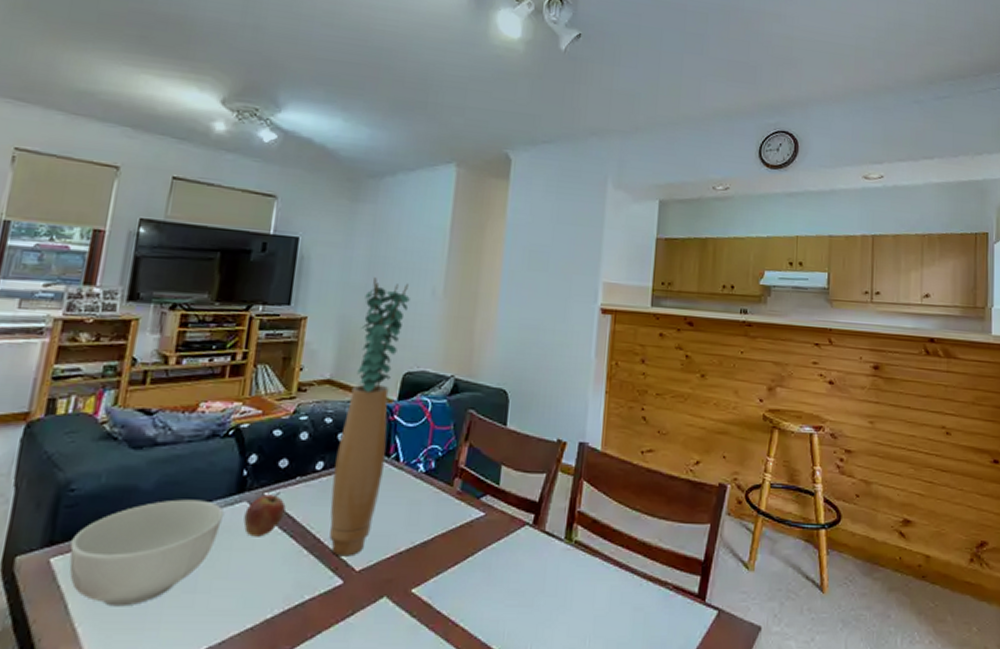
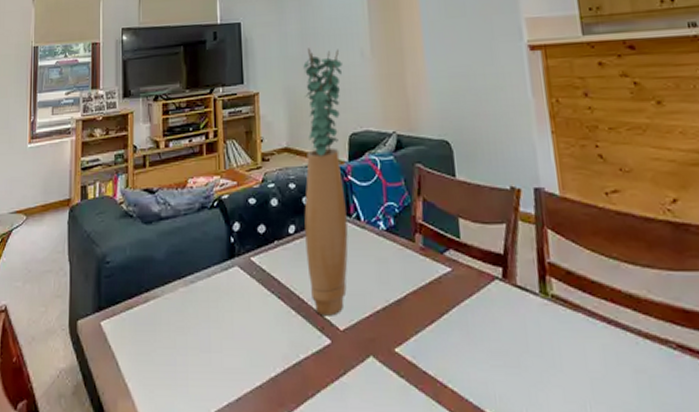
bowl: present [69,499,225,607] -> none [113,266,222,365]
fruit: present [243,491,286,537] -> none [238,255,270,299]

